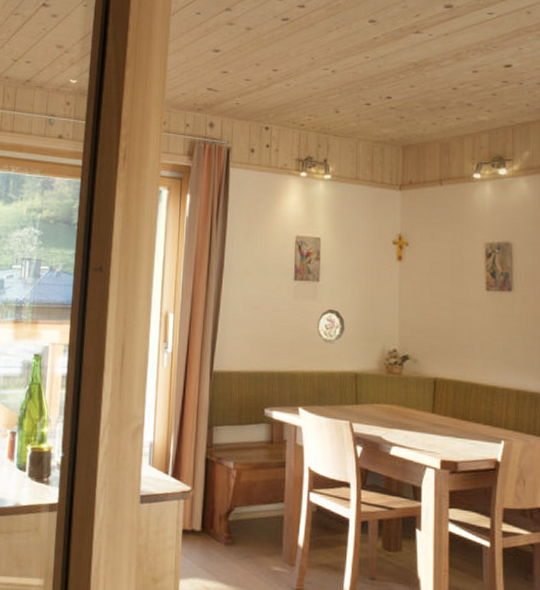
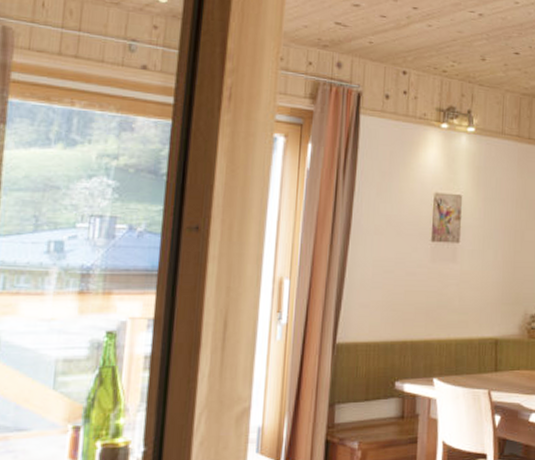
decorative plate: present [317,309,345,345] -> none [456,271,486,310]

